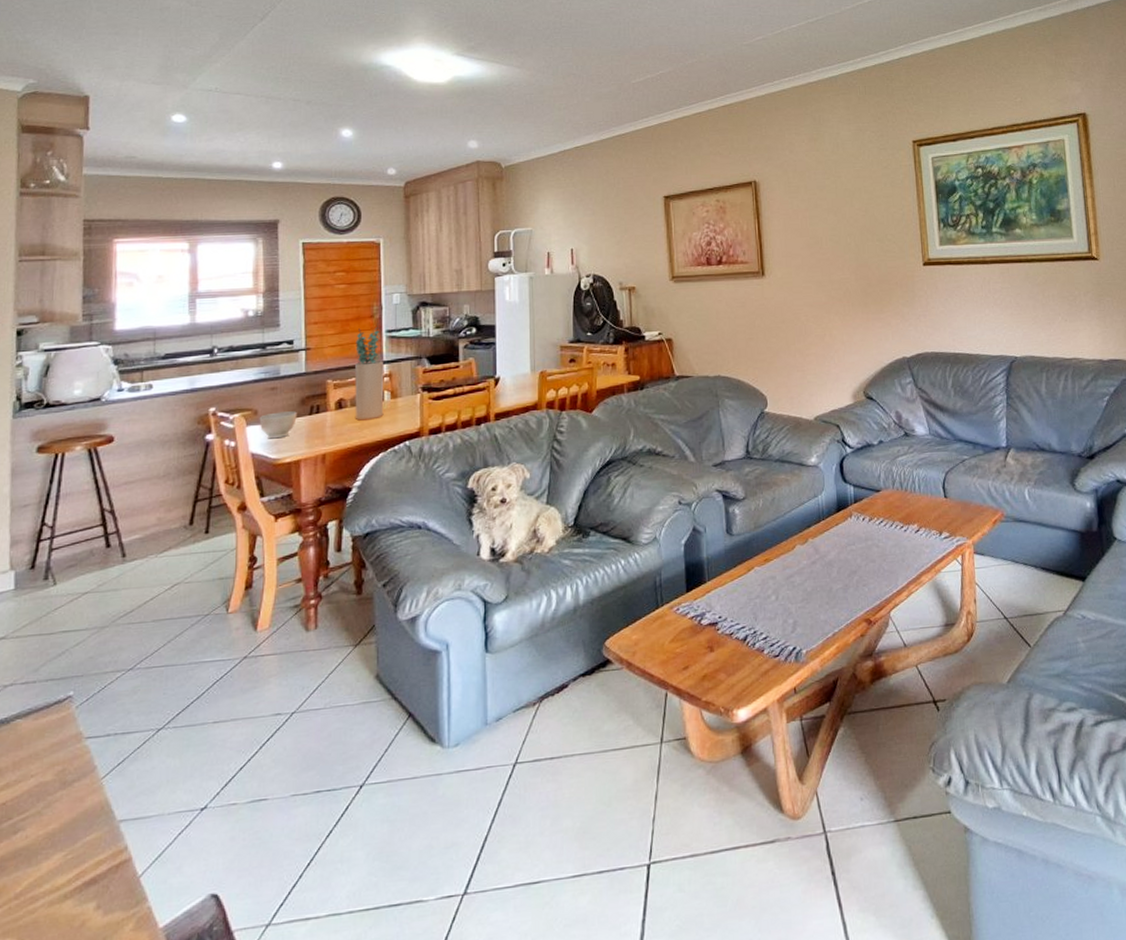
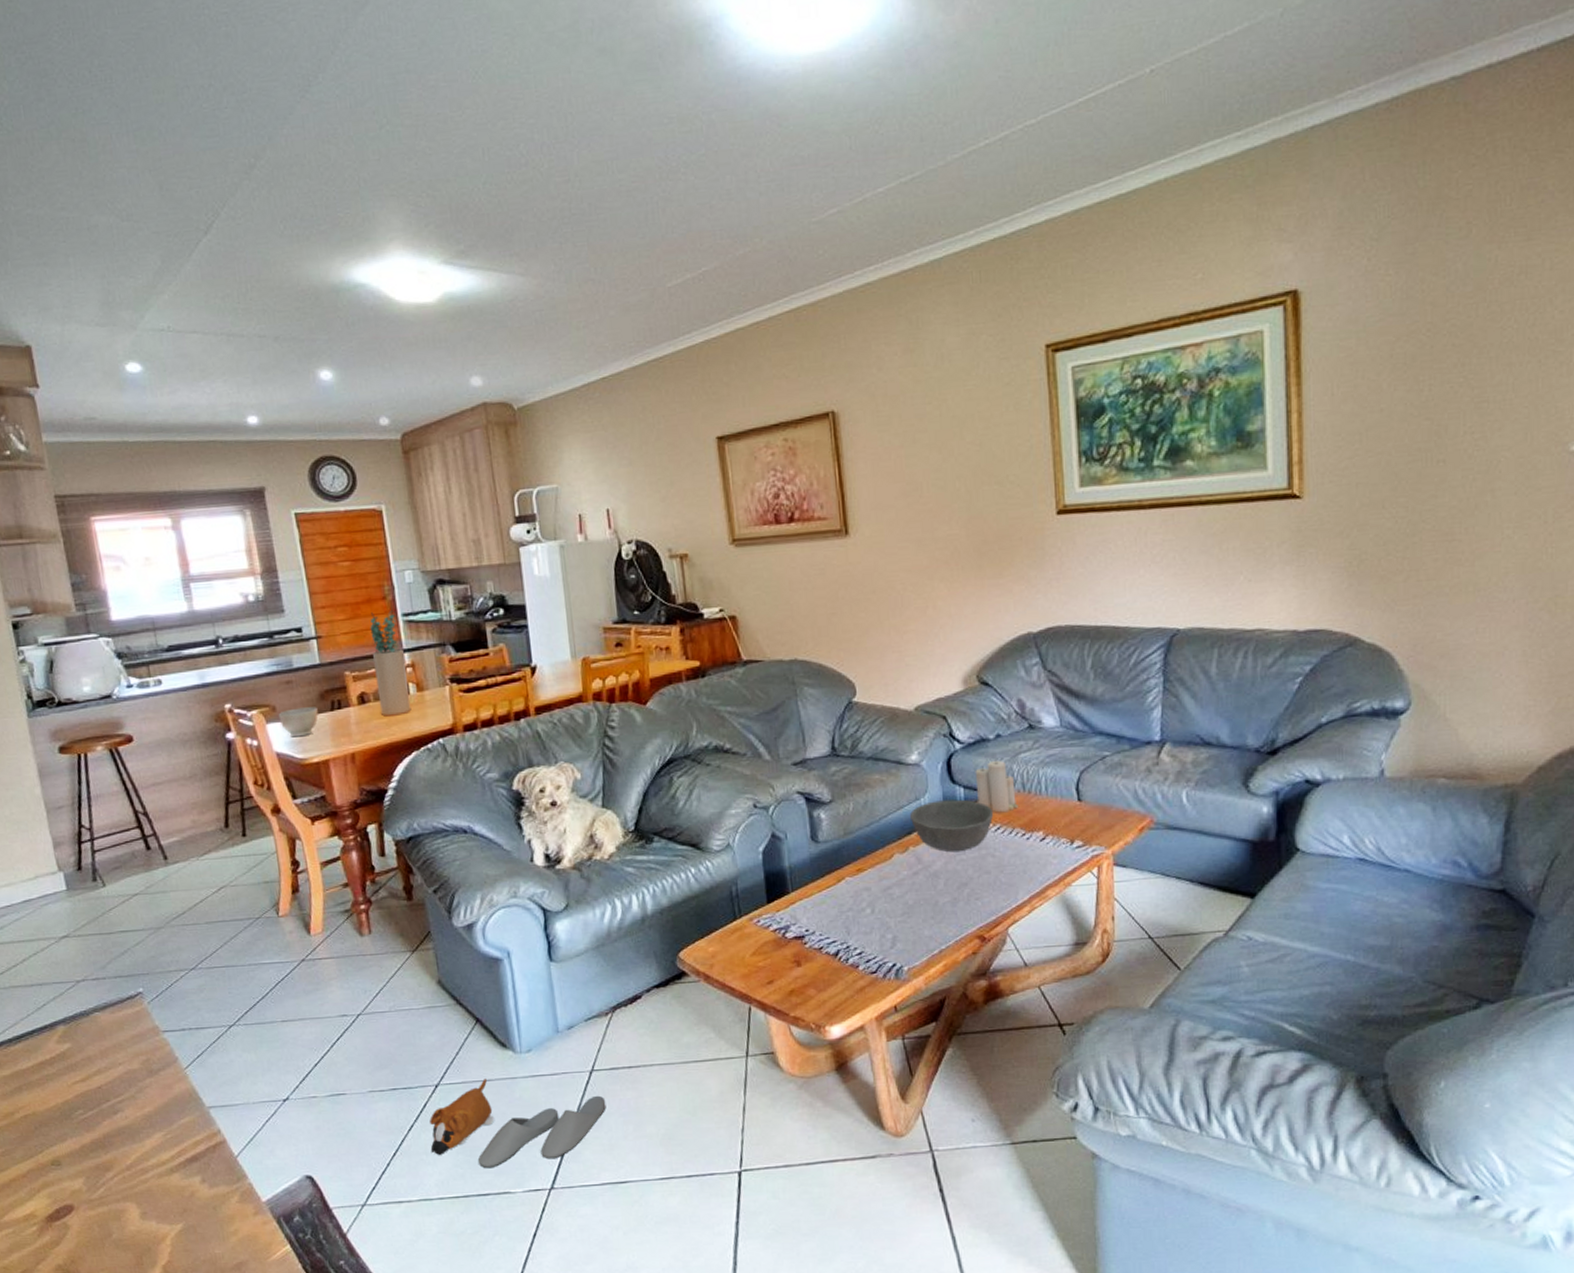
dog toy: none [346,776,416,863] -> present [429,1079,495,1155]
slippers: none [393,789,526,876] -> present [477,1095,606,1169]
bowl: none [810,496,878,543] -> present [910,799,994,852]
candle: none [862,461,897,510] -> present [975,758,1018,815]

